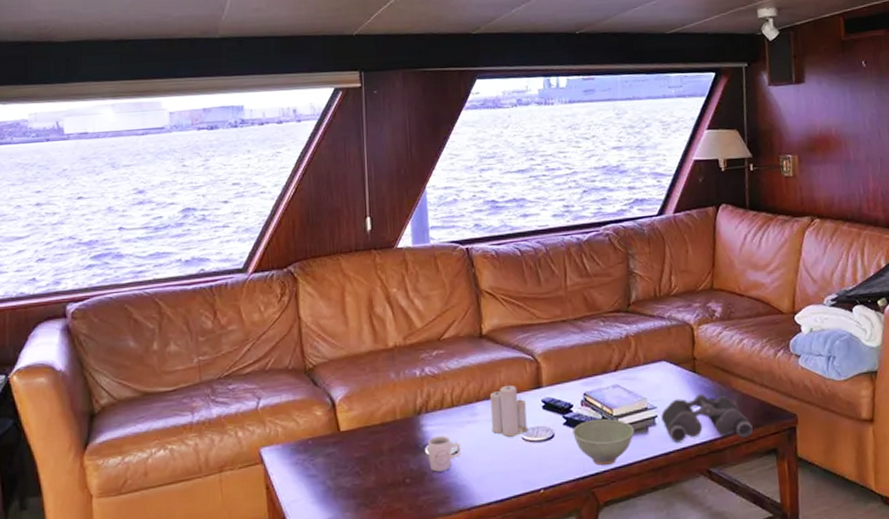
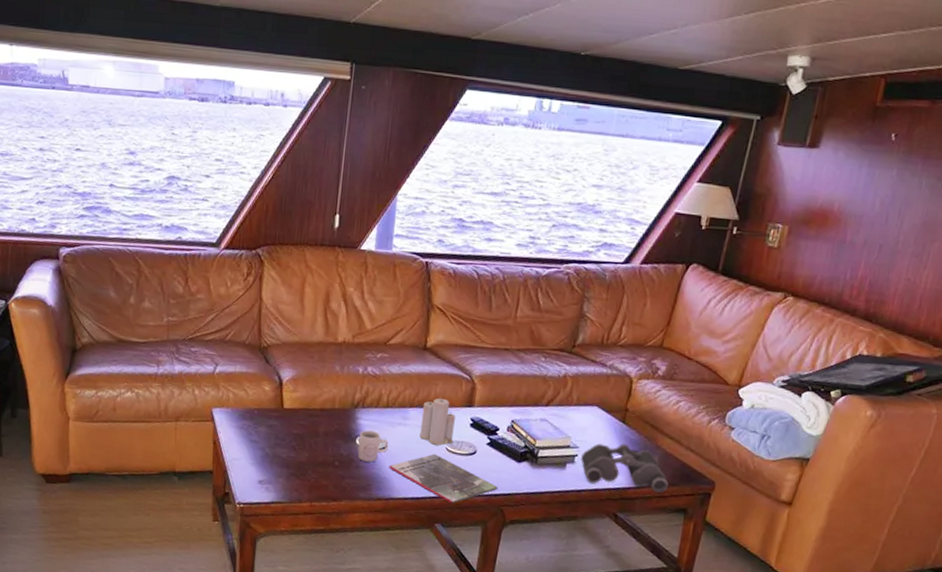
magazine: none [465,446,584,499] -> present [389,453,498,504]
bowl: present [573,418,634,466] -> none [494,445,553,490]

